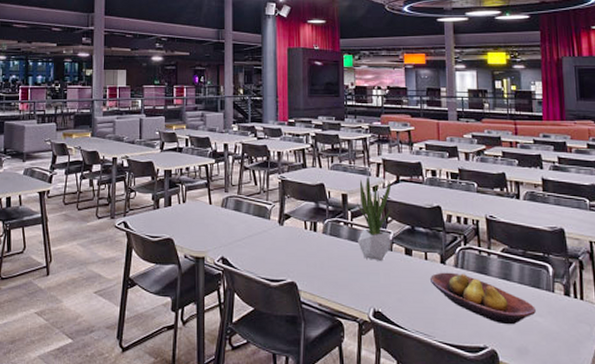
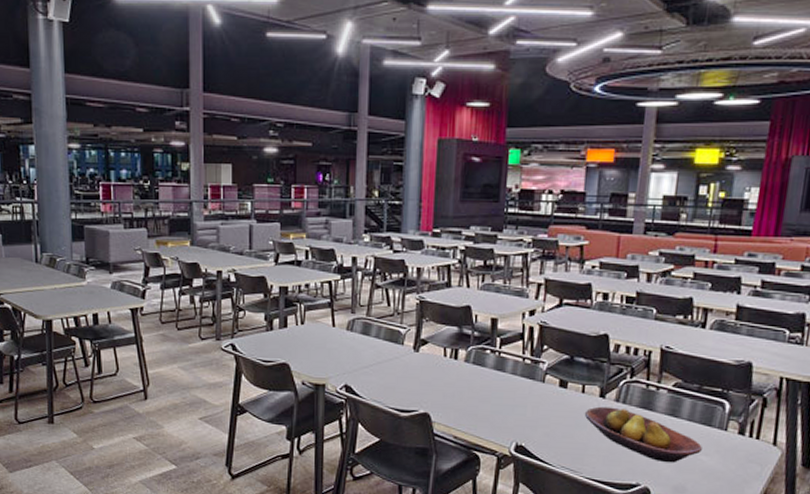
potted plant: present [357,175,391,261] -> none [505,297,552,393]

